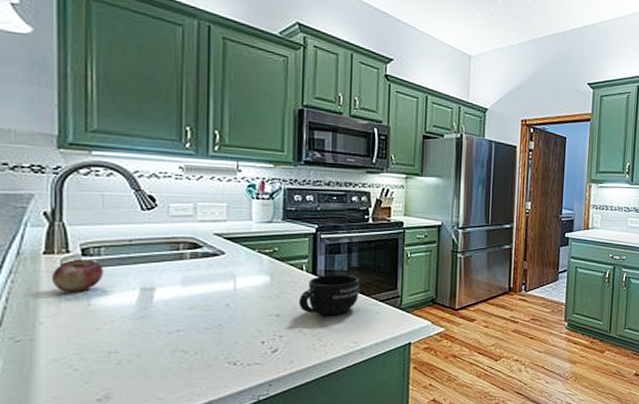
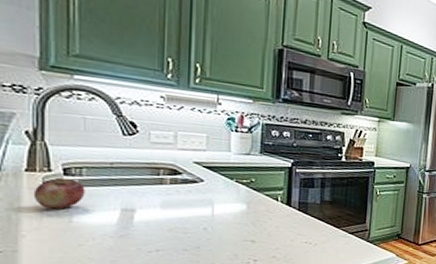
mug: present [298,275,360,316] -> none [272,206,332,244]

